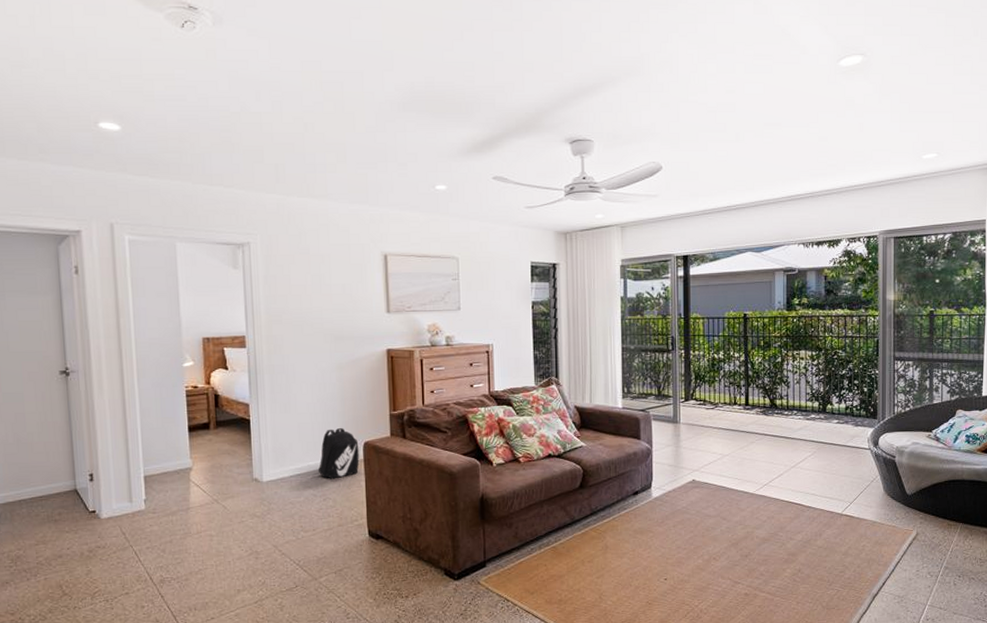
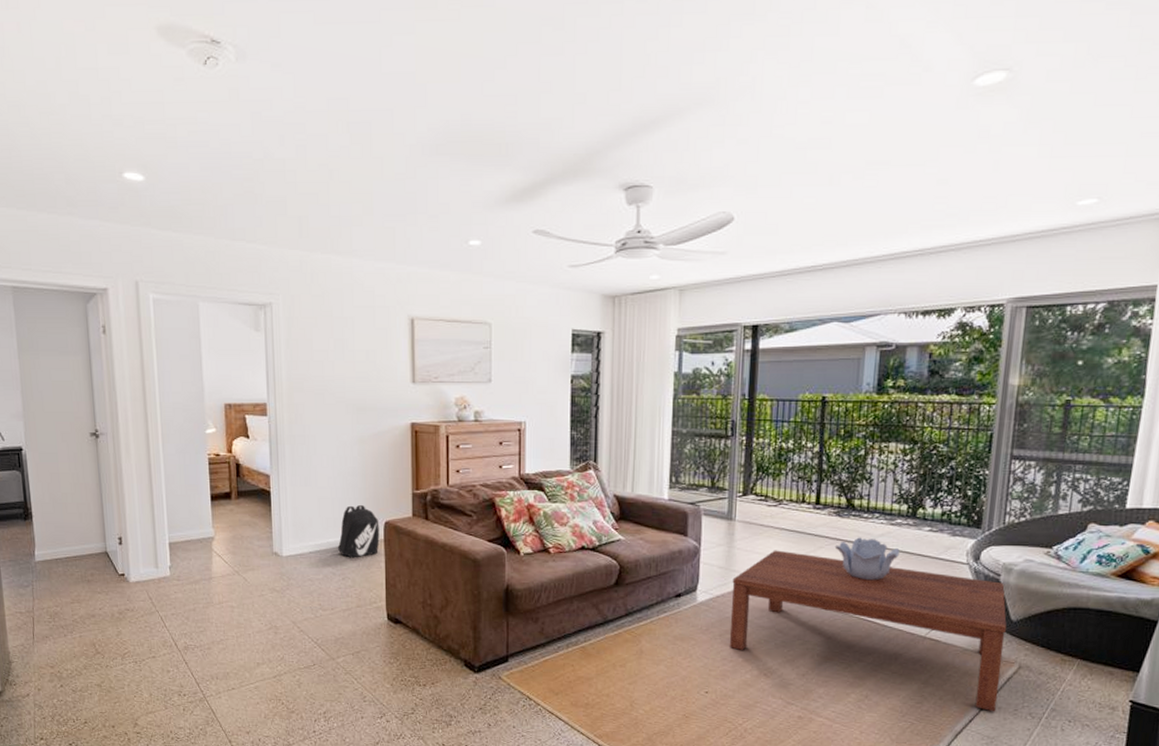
coffee table: none [681,447,904,574] -> present [729,550,1007,712]
decorative bowl: none [763,432,816,469] -> present [835,537,900,581]

